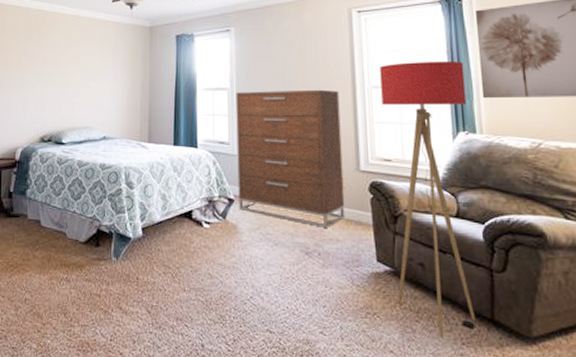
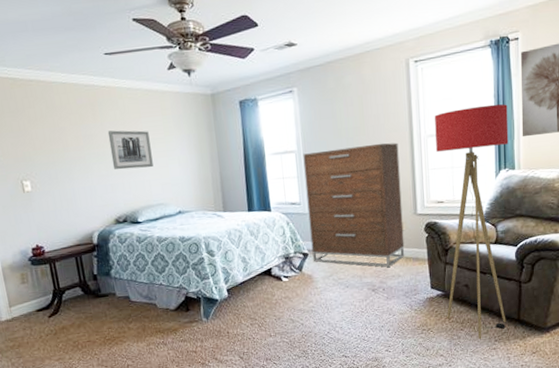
wall art: none [47,52,86,91] -> present [107,130,153,170]

